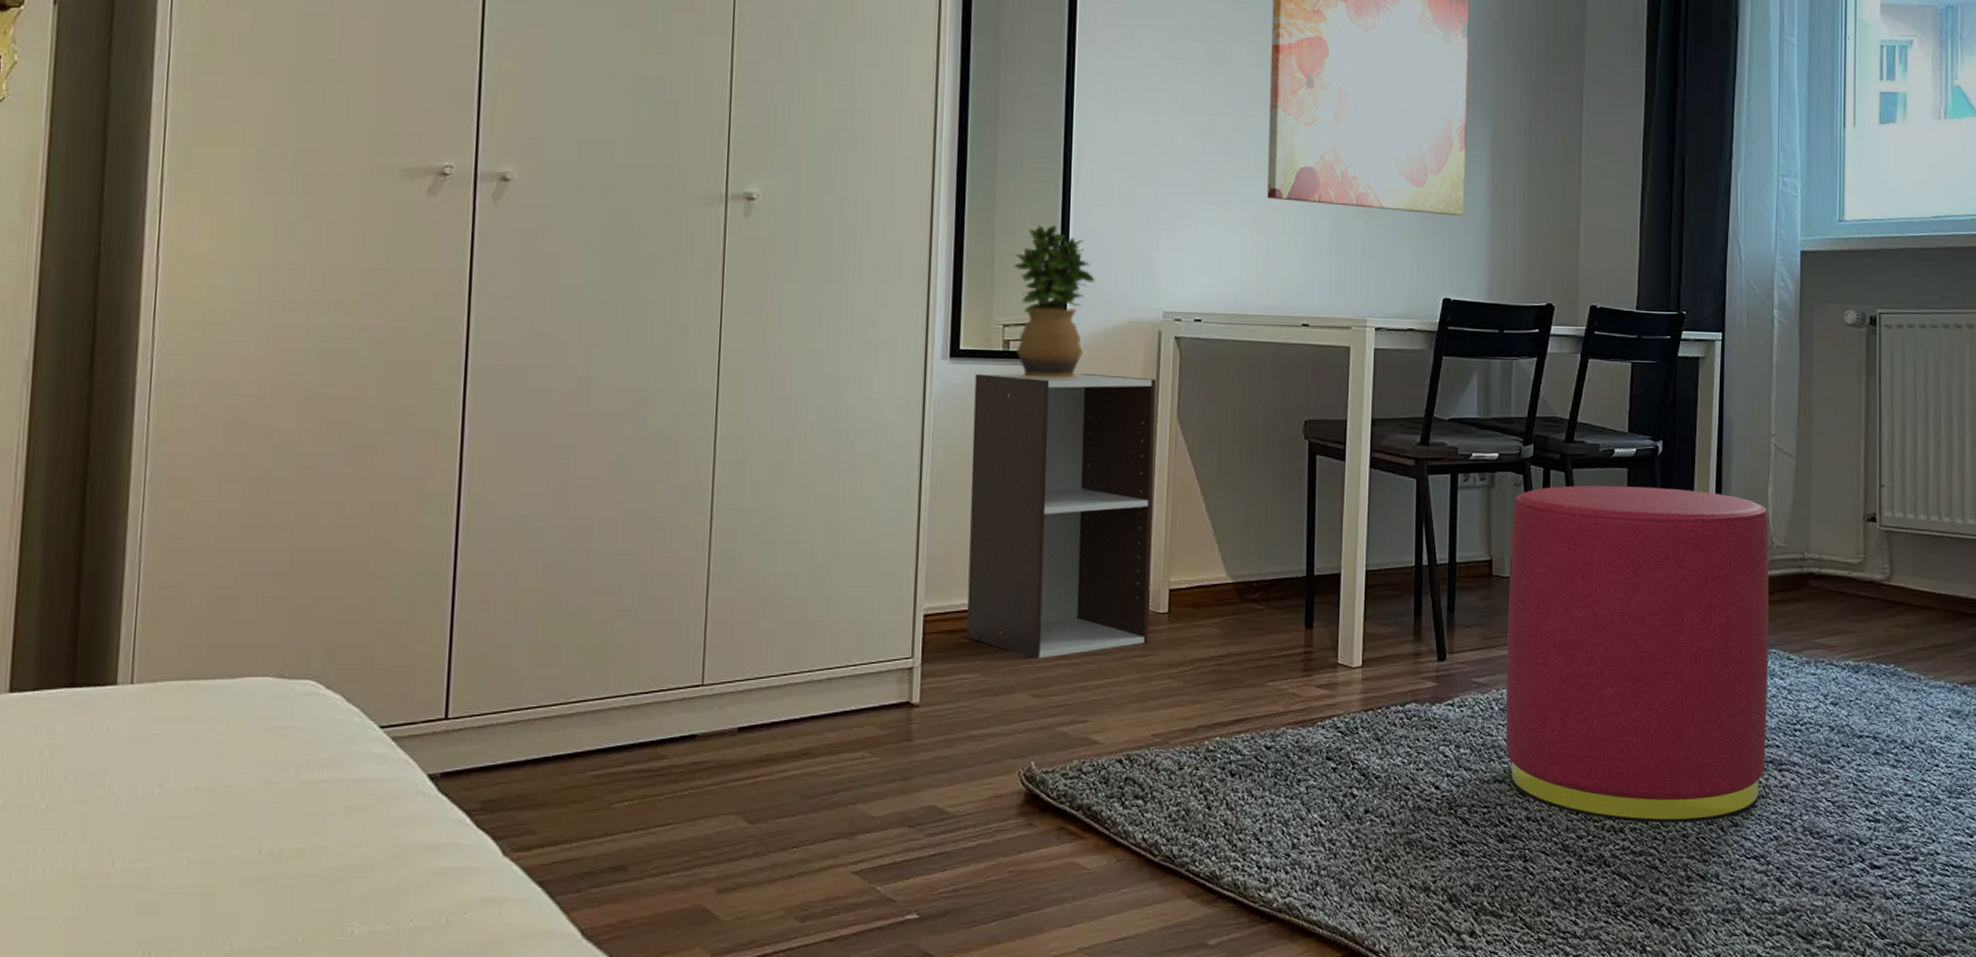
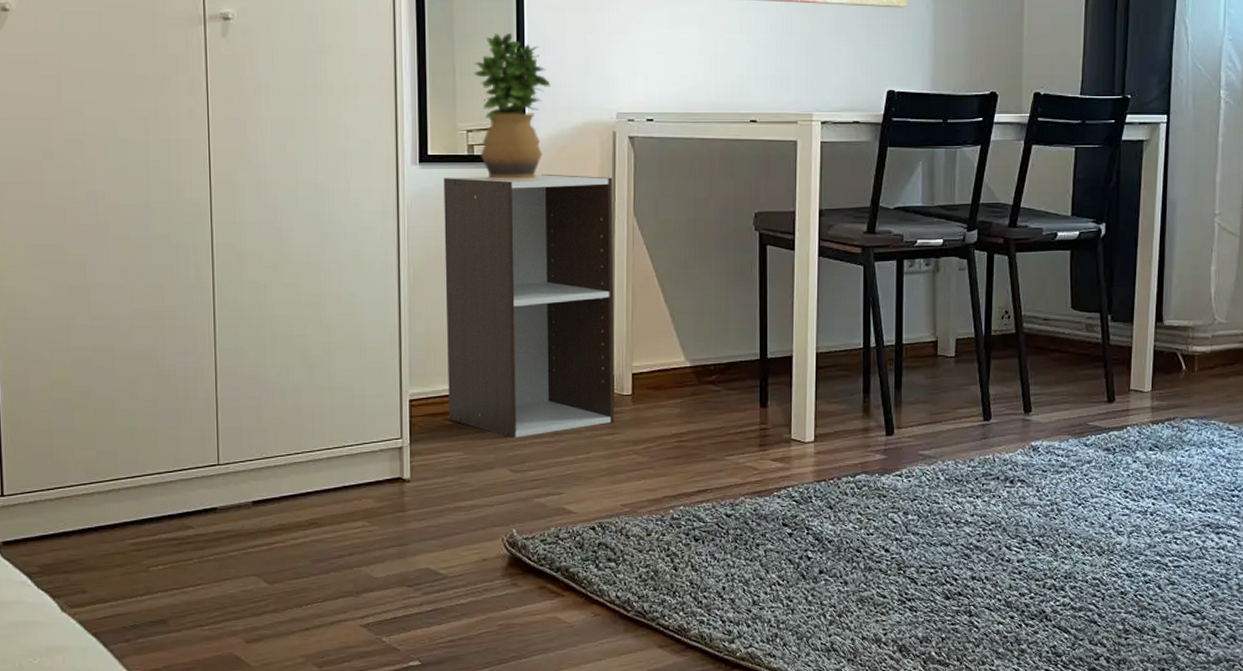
stool: present [1506,486,1769,823] -> none [952,268,1211,581]

